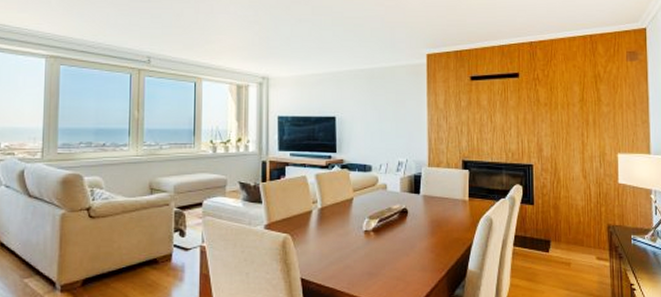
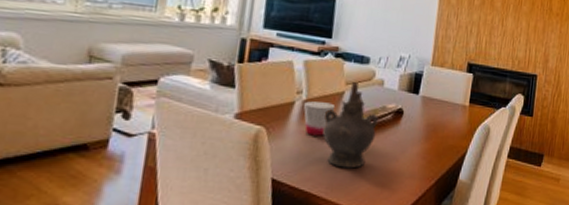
cup: none [320,209,347,239] -> present [303,101,336,136]
ceremonial vessel: none [338,189,387,265] -> present [323,82,379,169]

